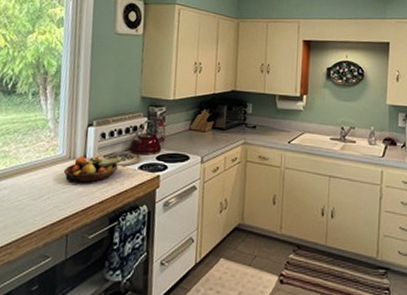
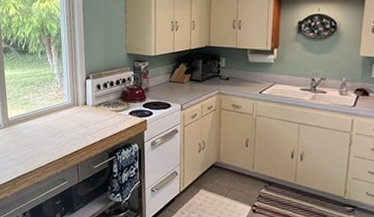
fruit bowl: present [63,155,123,183] -> none [70,102,116,125]

